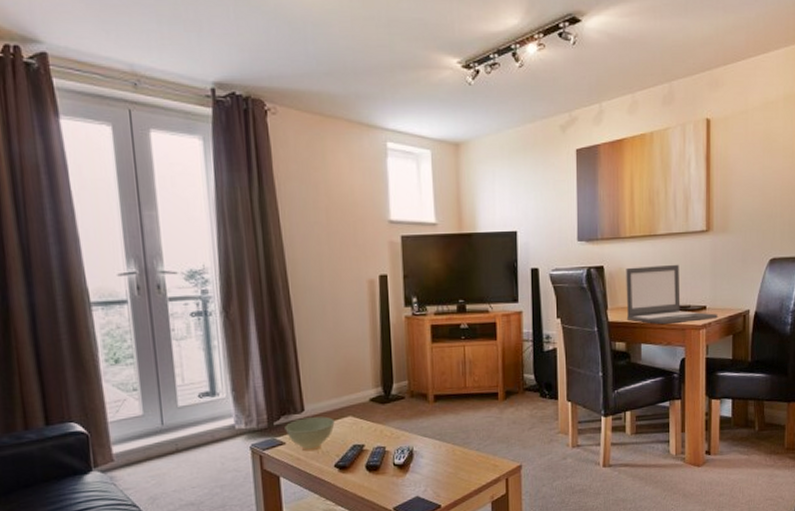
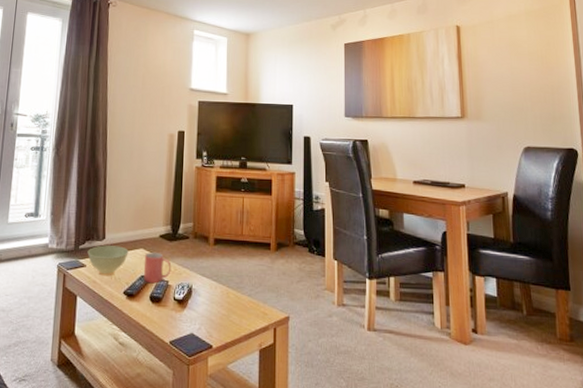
mug: none [354,417,388,453] -> present [143,251,172,284]
laptop: present [626,264,718,325] -> none [388,143,477,198]

